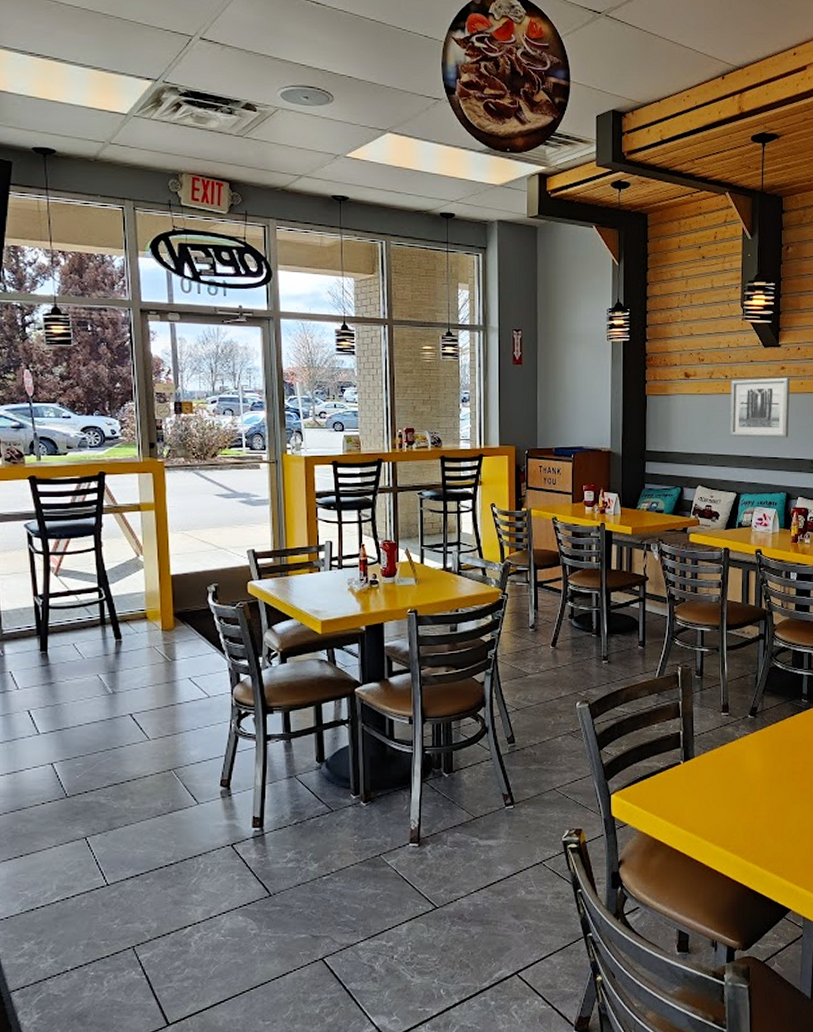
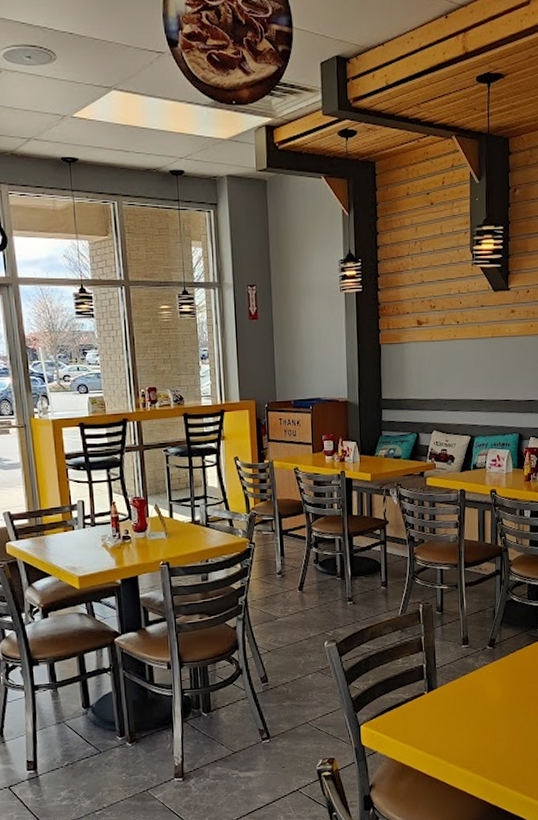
wall art: present [730,377,791,438] -> none [462,320,521,381]

